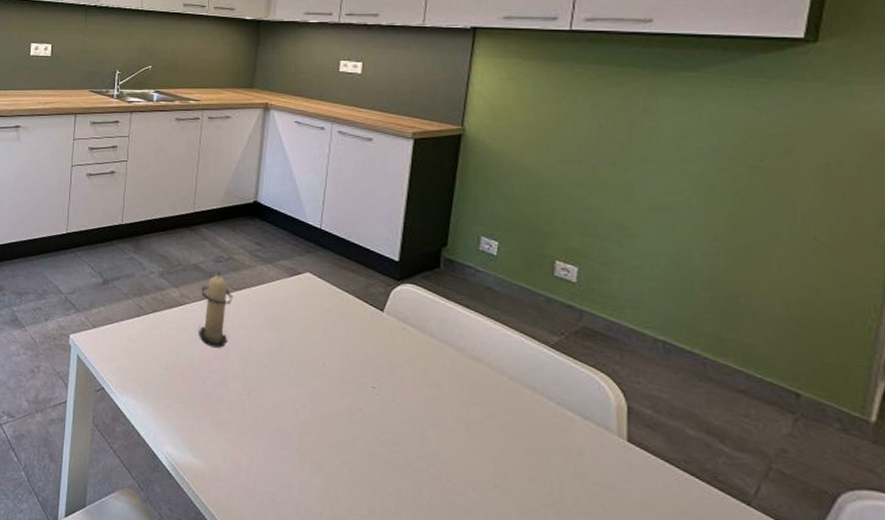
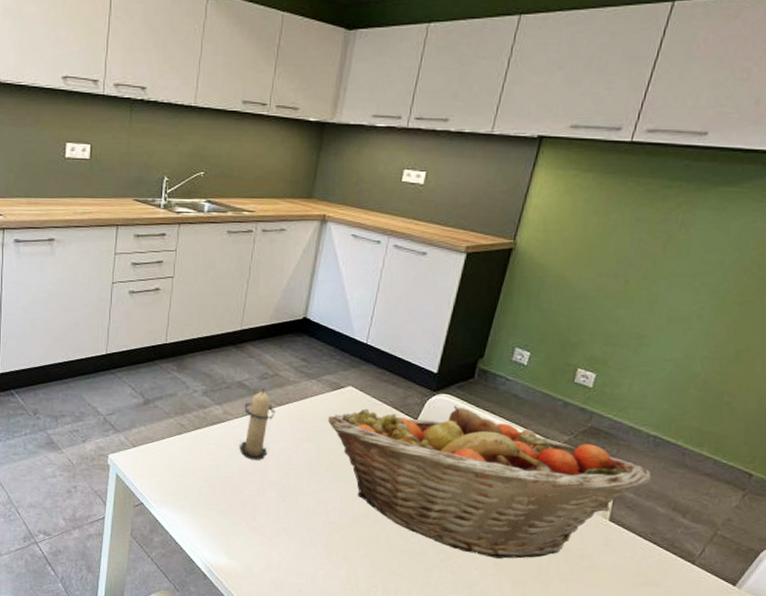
fruit basket: none [287,296,670,482] -> present [327,405,651,559]

